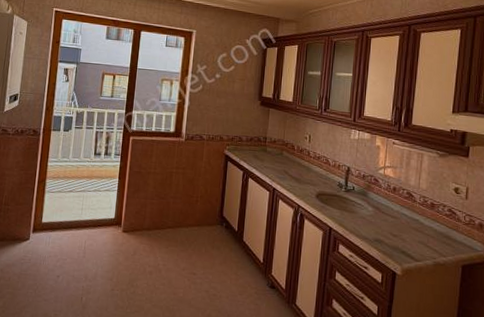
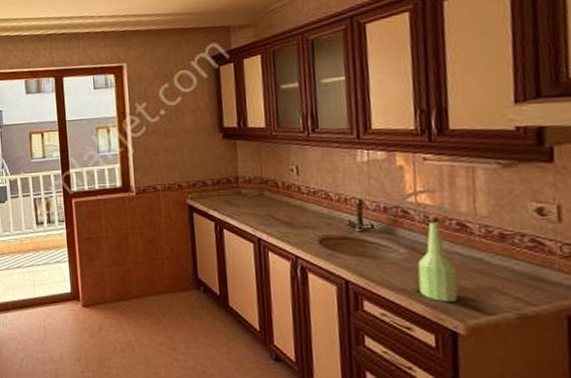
bottle: none [377,189,402,250] -> present [417,221,458,301]

